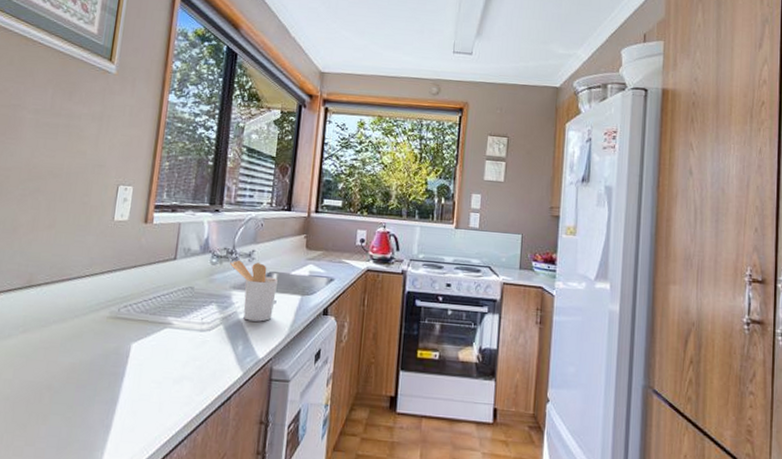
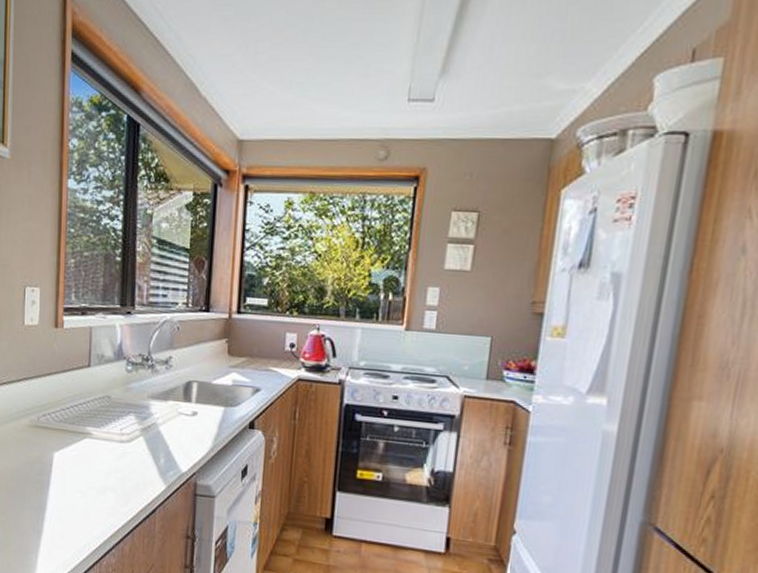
utensil holder: present [230,260,278,322] -> none [146,367,198,434]

